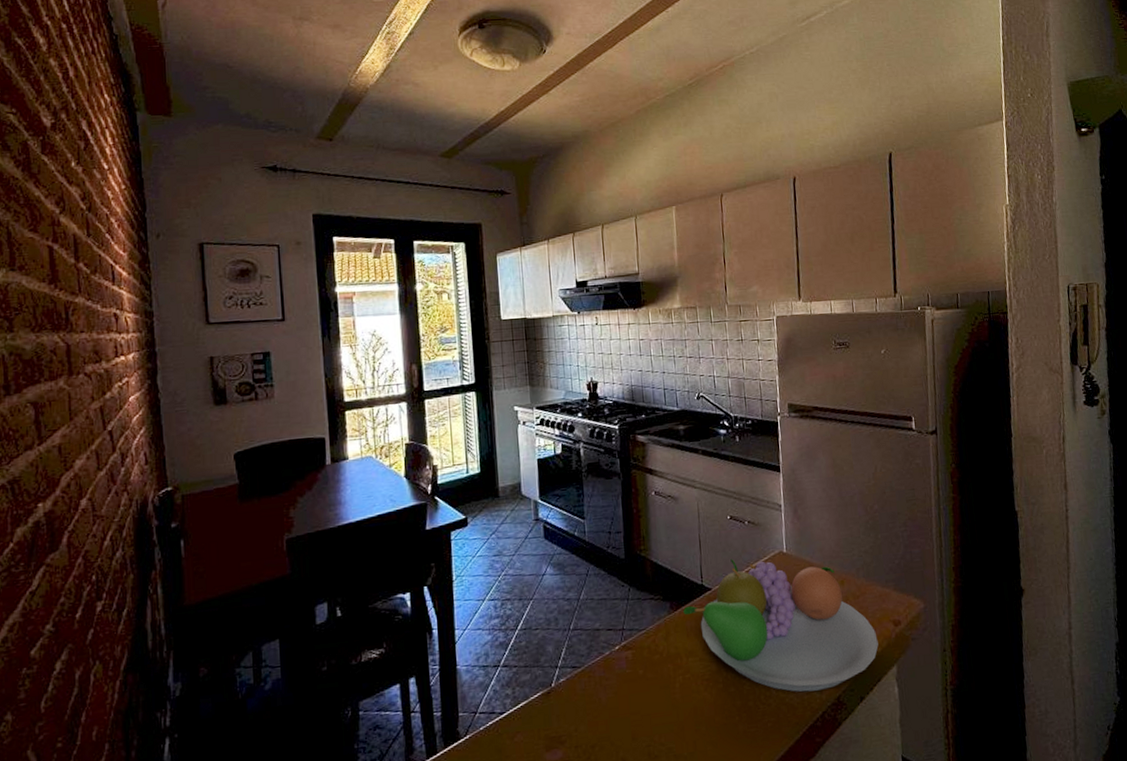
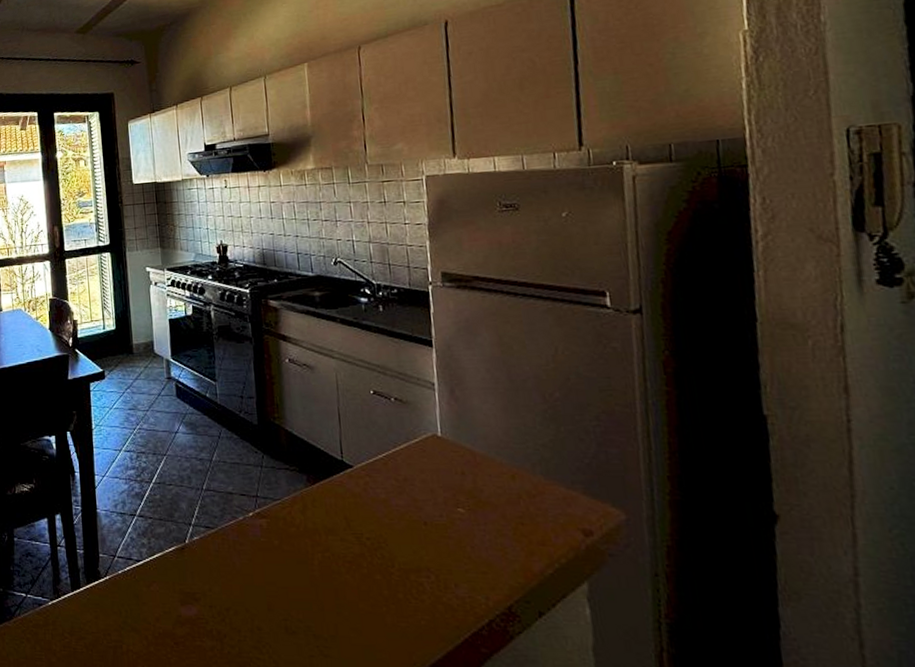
fruit bowl: present [683,559,879,692] -> none [321,437,563,596]

